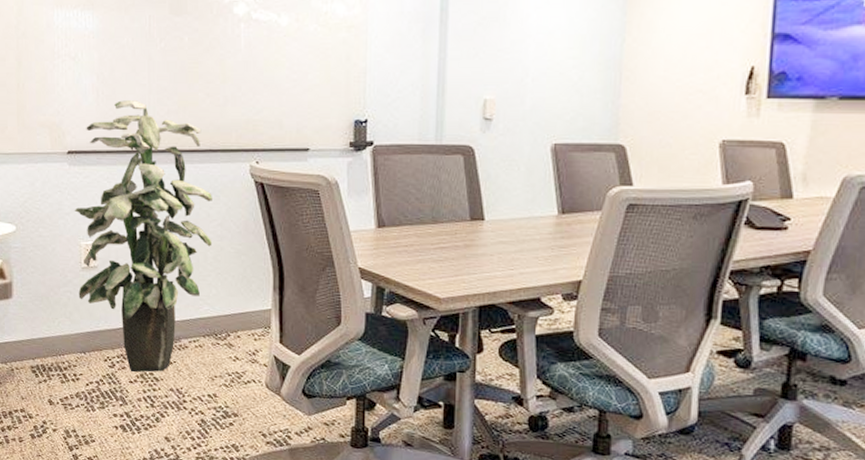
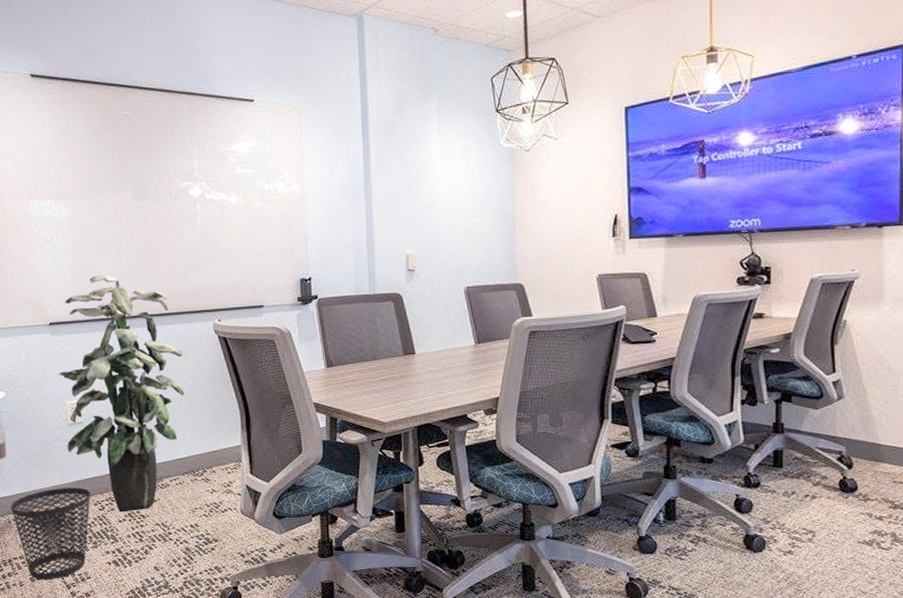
wastebasket: none [14,338,101,438] -> present [10,487,91,580]

